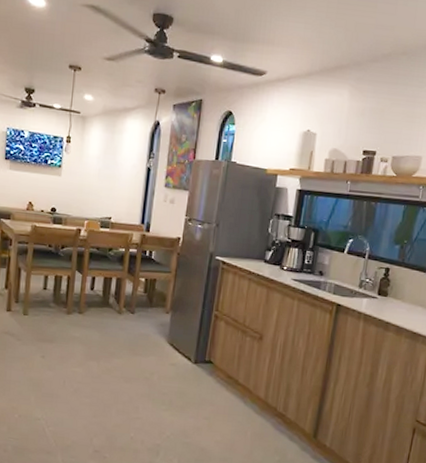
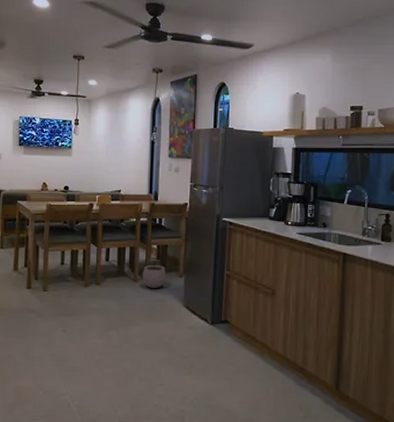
plant pot: none [127,293,153,322] -> present [143,260,166,288]

